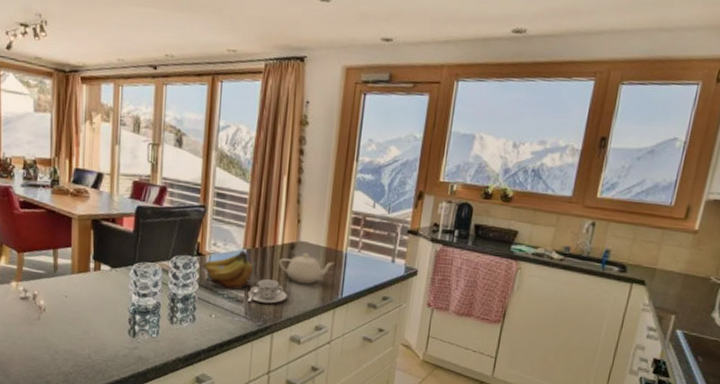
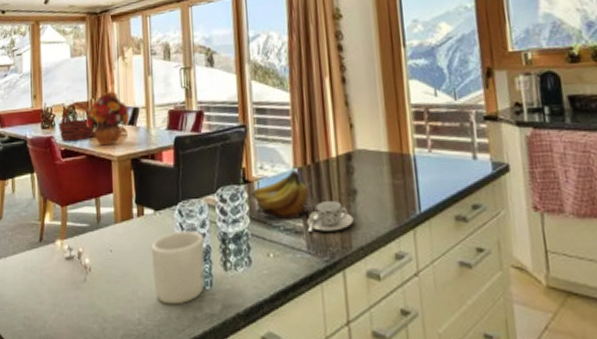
basket: none [17,157,56,195] -> present [57,102,94,141]
flower arrangement: none [47,152,93,204] -> present [85,91,130,146]
mug: none [105,287,155,346] -> present [151,230,206,305]
teapot: present [279,252,335,284] -> none [337,162,403,201]

